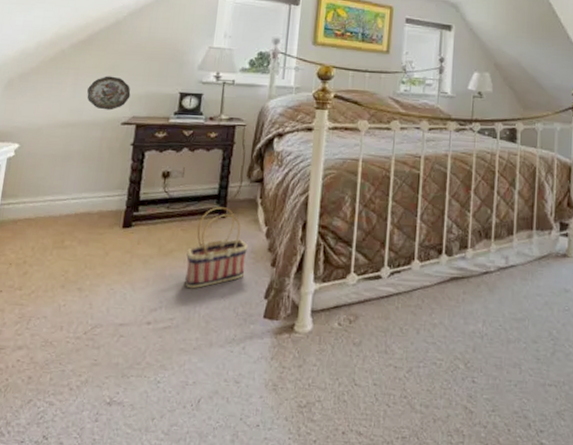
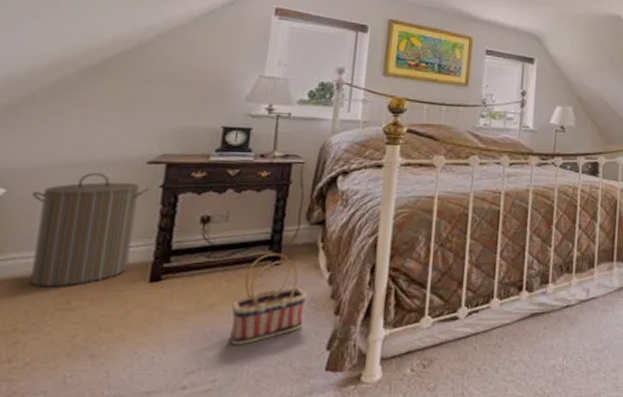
laundry hamper: none [35,132,123,228] -> present [29,173,149,287]
decorative plate: present [87,76,131,111] -> none [100,107,160,148]

